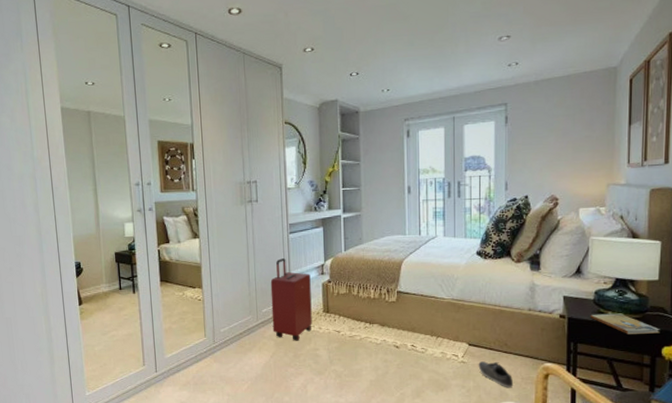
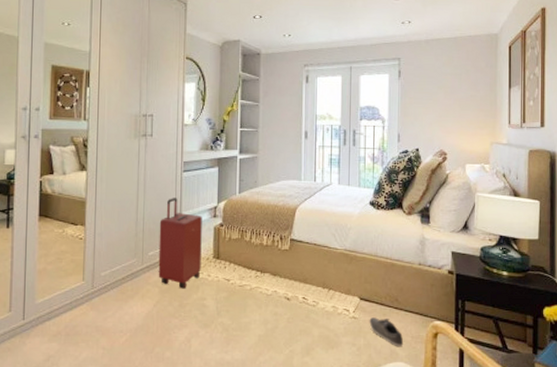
book: present [590,313,660,334] -> none [477,271,541,293]

